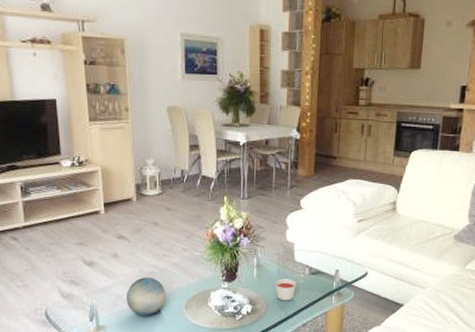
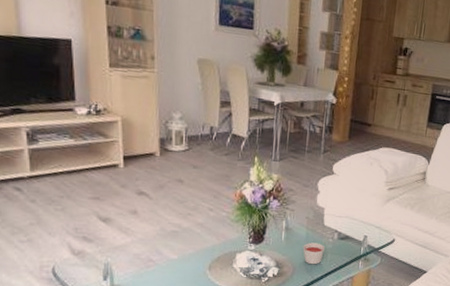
decorative ball: present [127,277,166,316] -> none [145,236,189,276]

